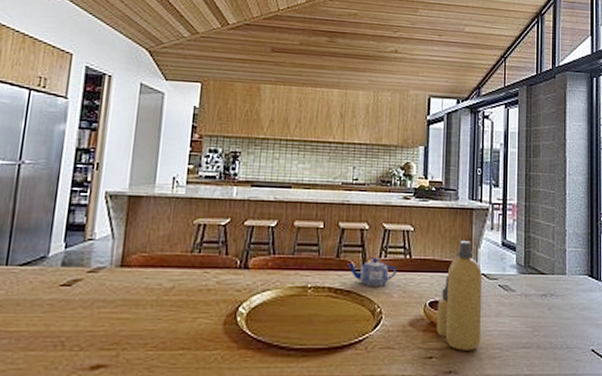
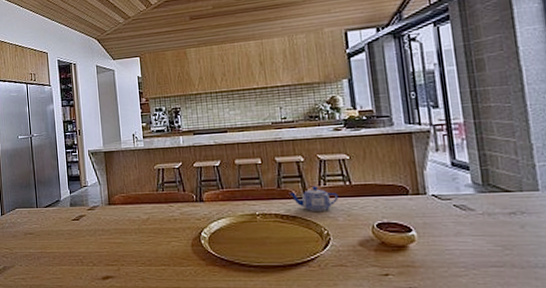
bottle: present [436,241,482,351] -> none [386,164,441,269]

